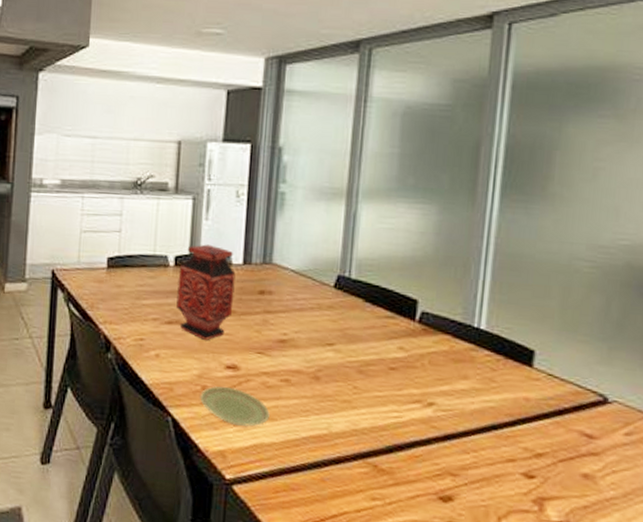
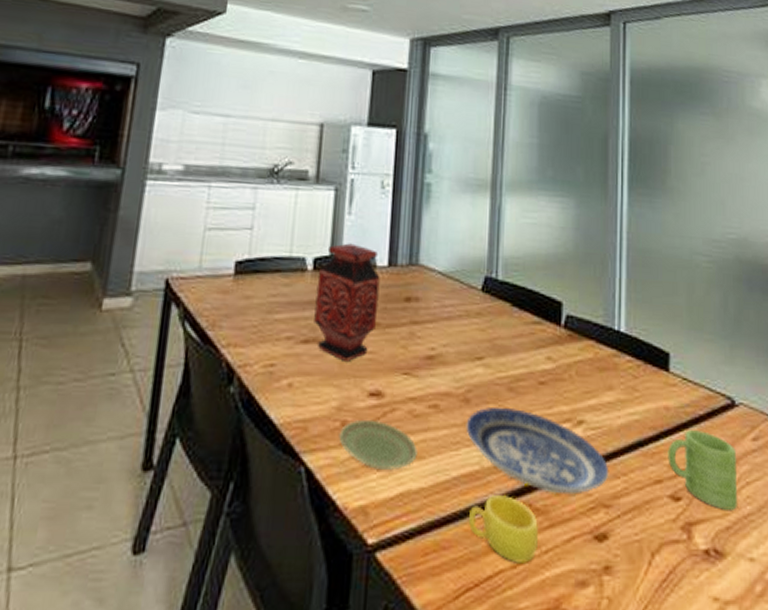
plate: none [315,385,458,462] -> present [466,408,608,495]
cup: none [316,454,384,510] -> present [468,495,539,563]
mug: none [523,419,604,493] -> present [668,429,738,510]

